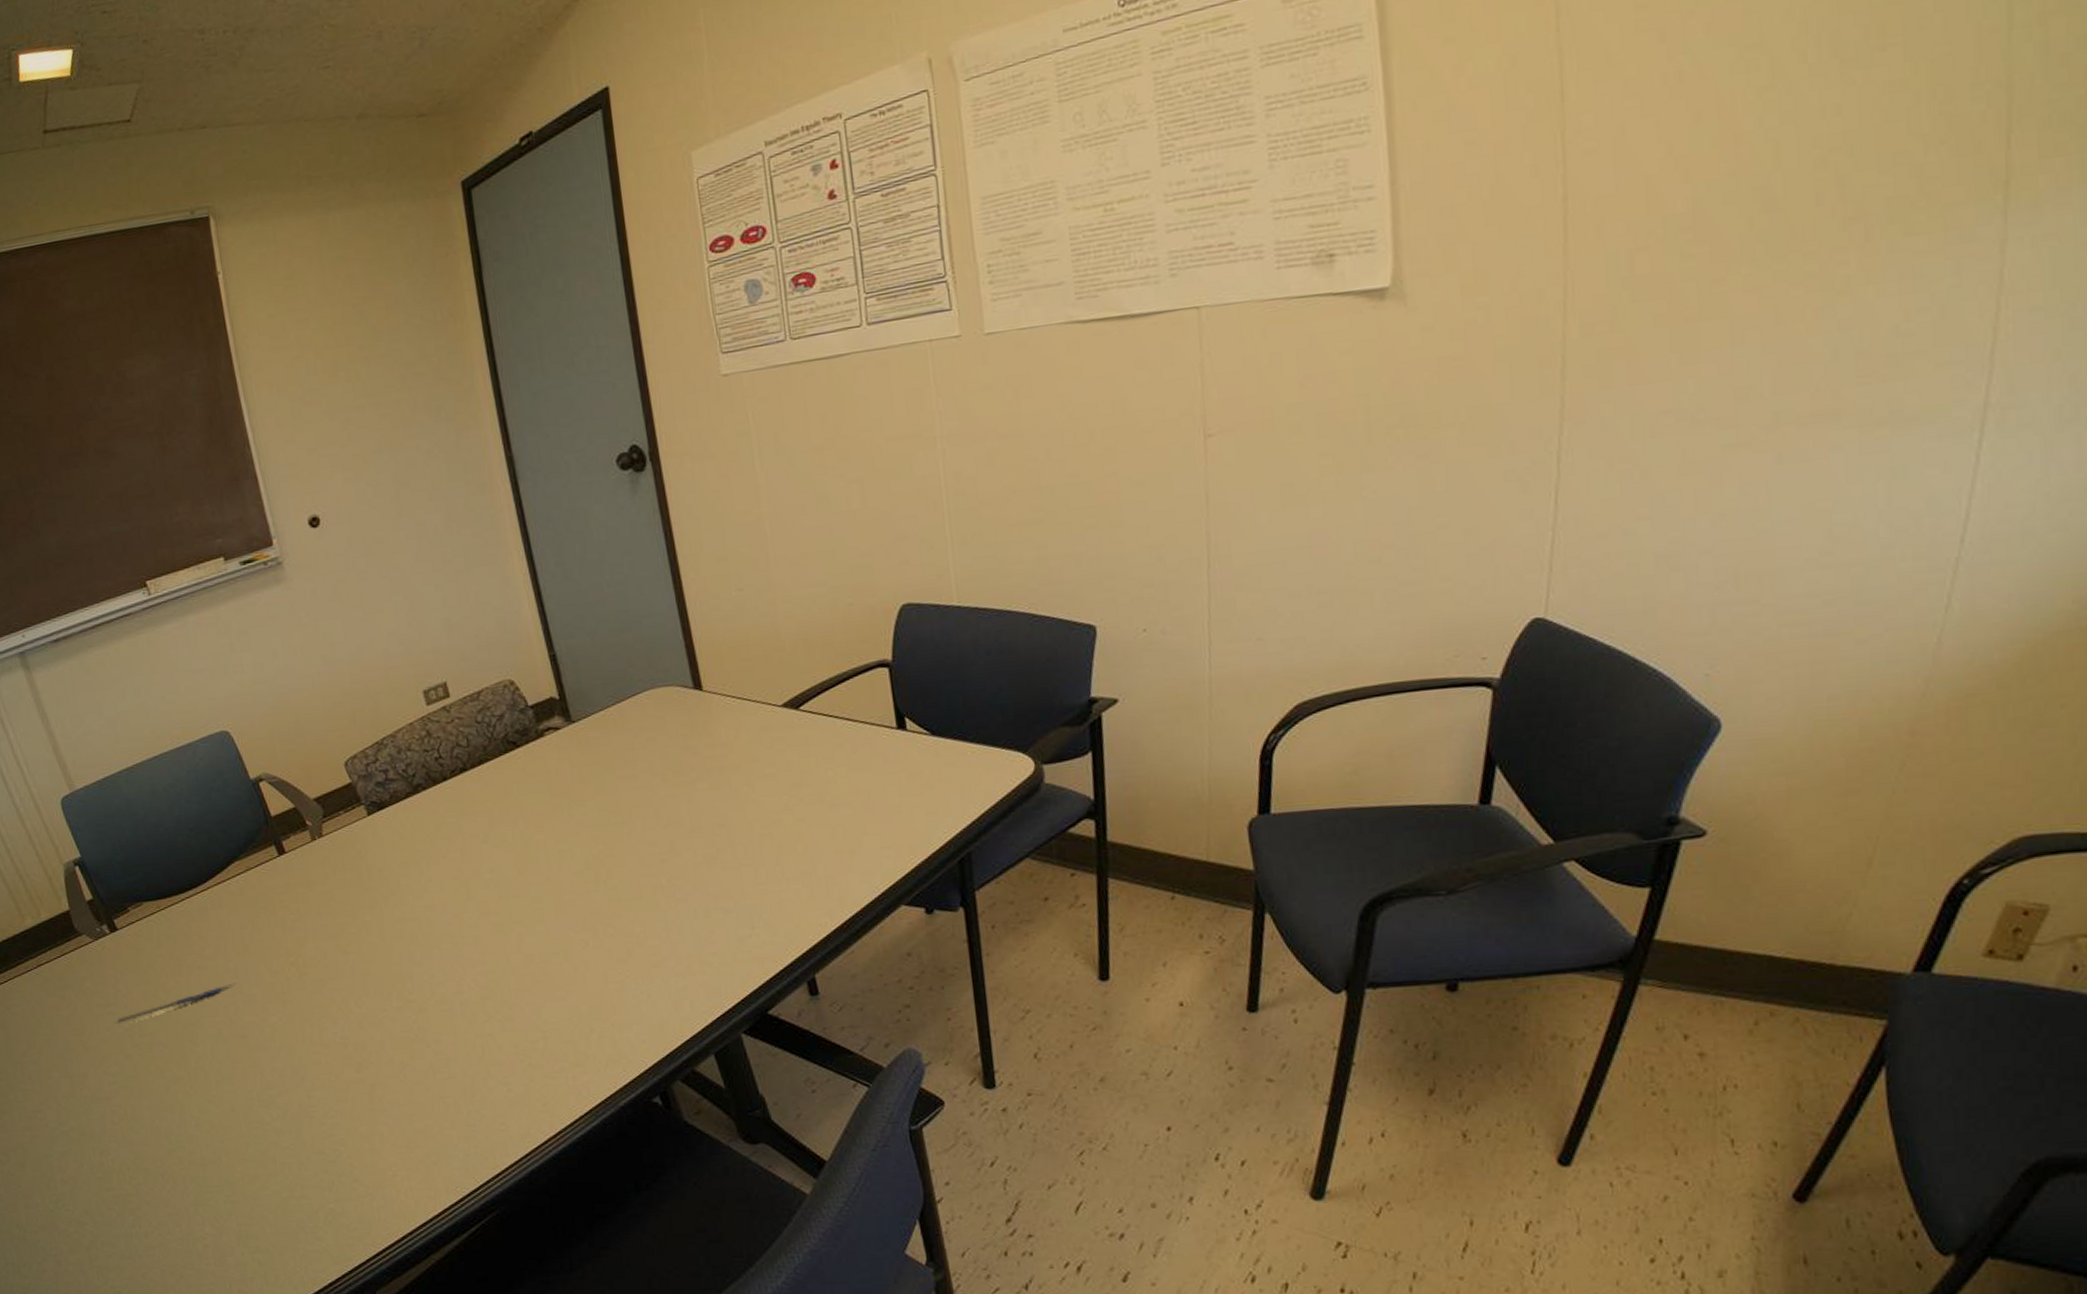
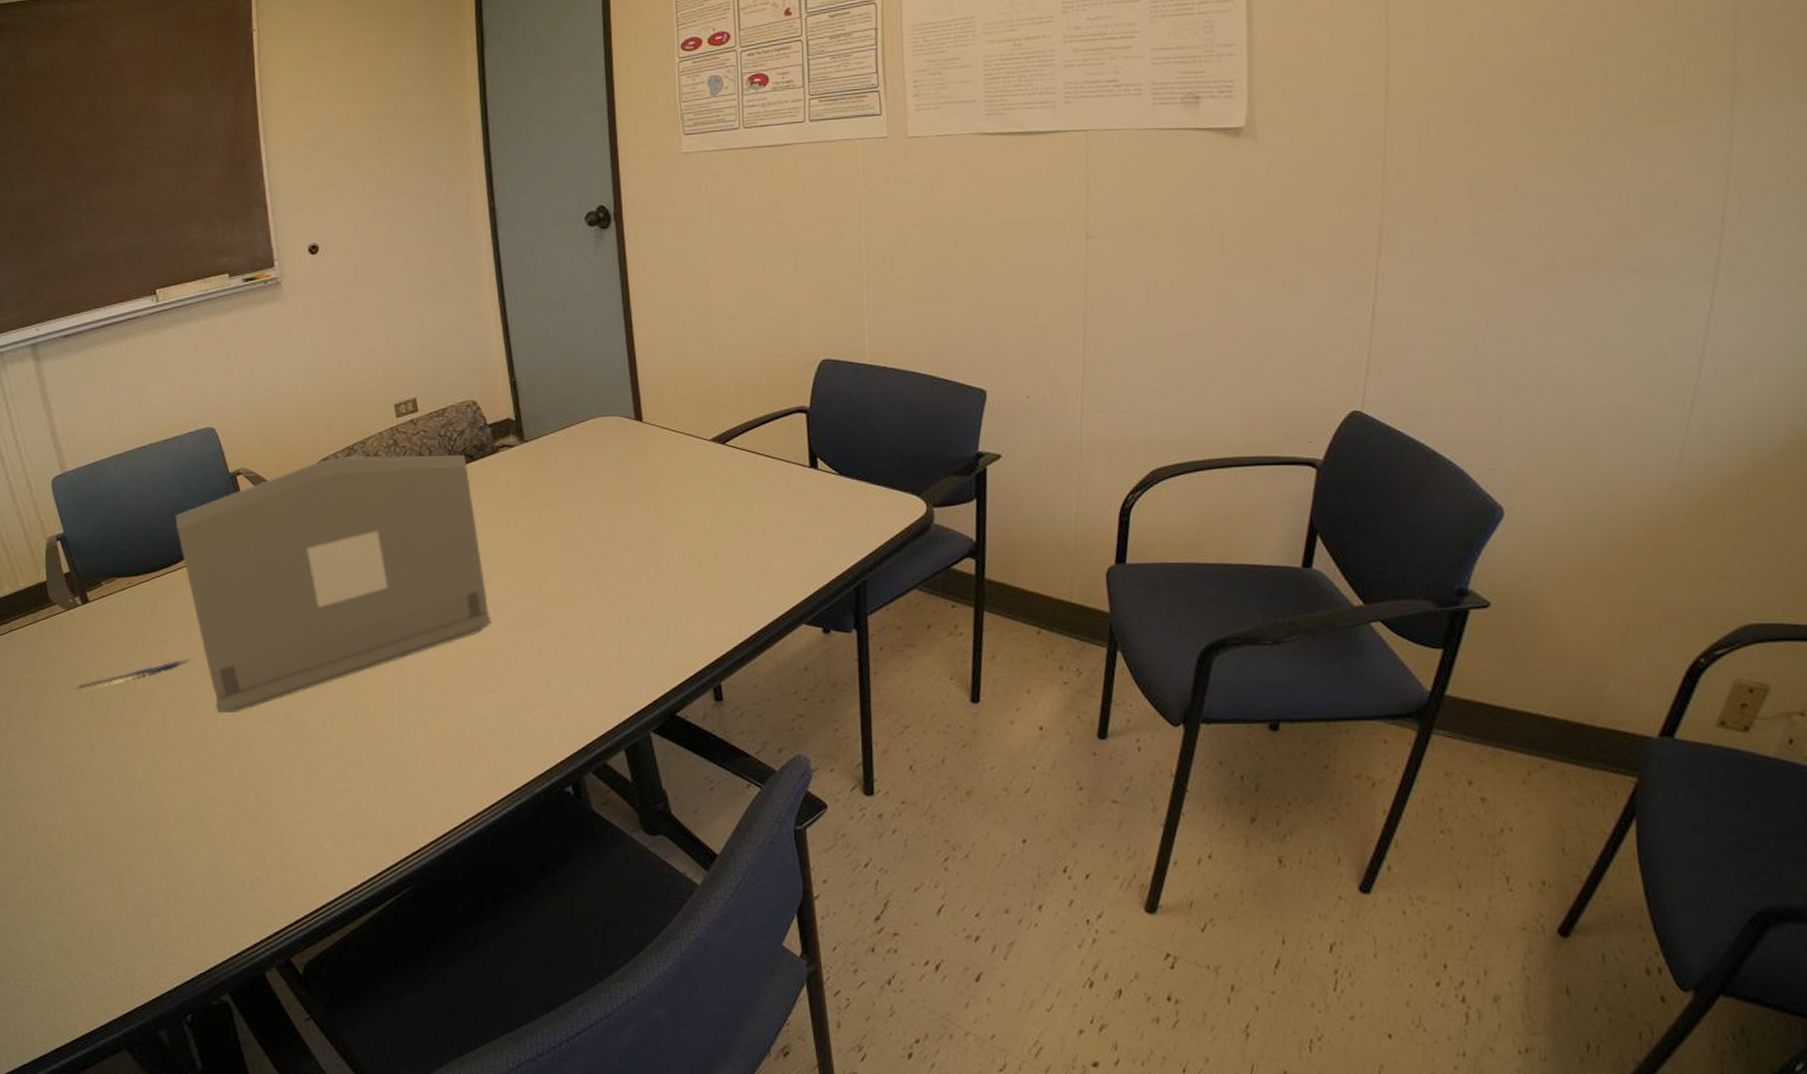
laptop: none [198,742,554,1041] -> present [175,455,491,714]

